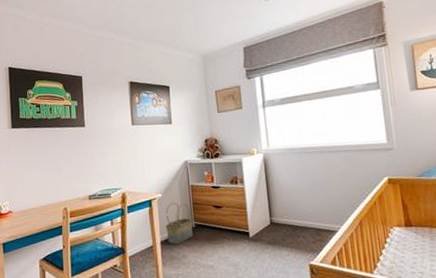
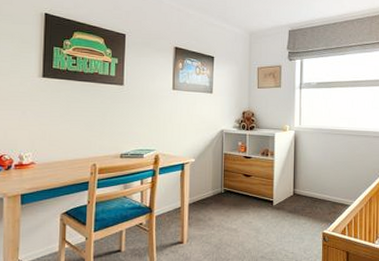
basket: present [165,202,193,245] -> none [195,167,222,208]

